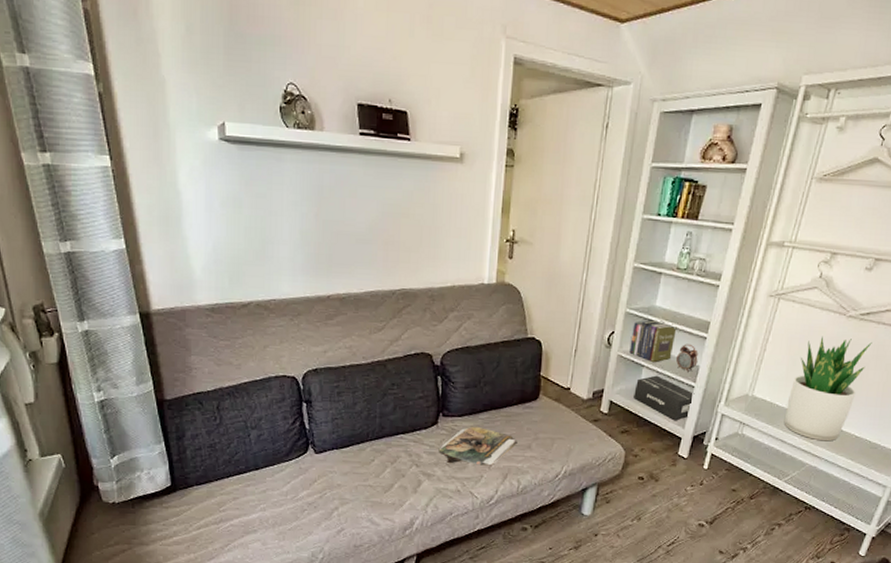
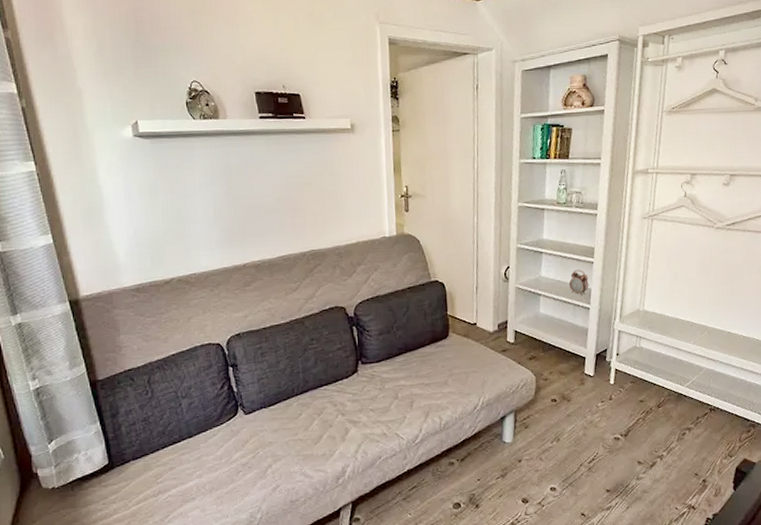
magazine: present [438,426,518,466] -> none [361,369,435,409]
books: present [629,319,677,363] -> none [525,250,566,291]
box: present [633,375,695,421] -> none [535,302,591,342]
planter: present [784,336,872,442] -> none [676,248,742,345]

